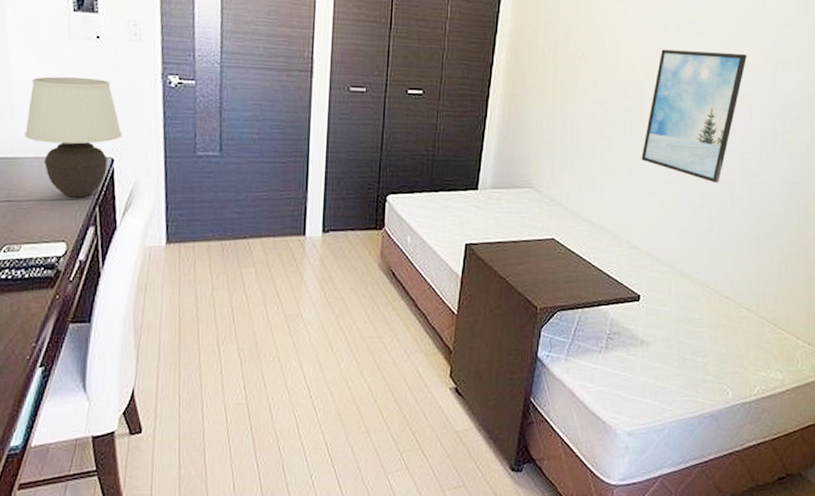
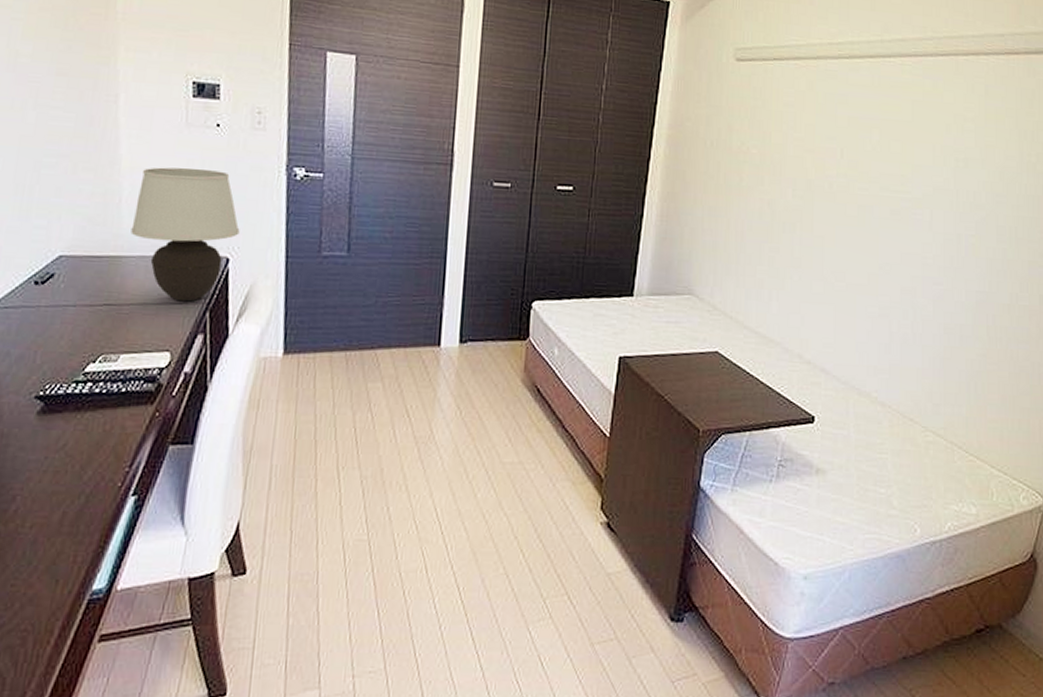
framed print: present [641,49,747,184] -> none [813,145,925,292]

